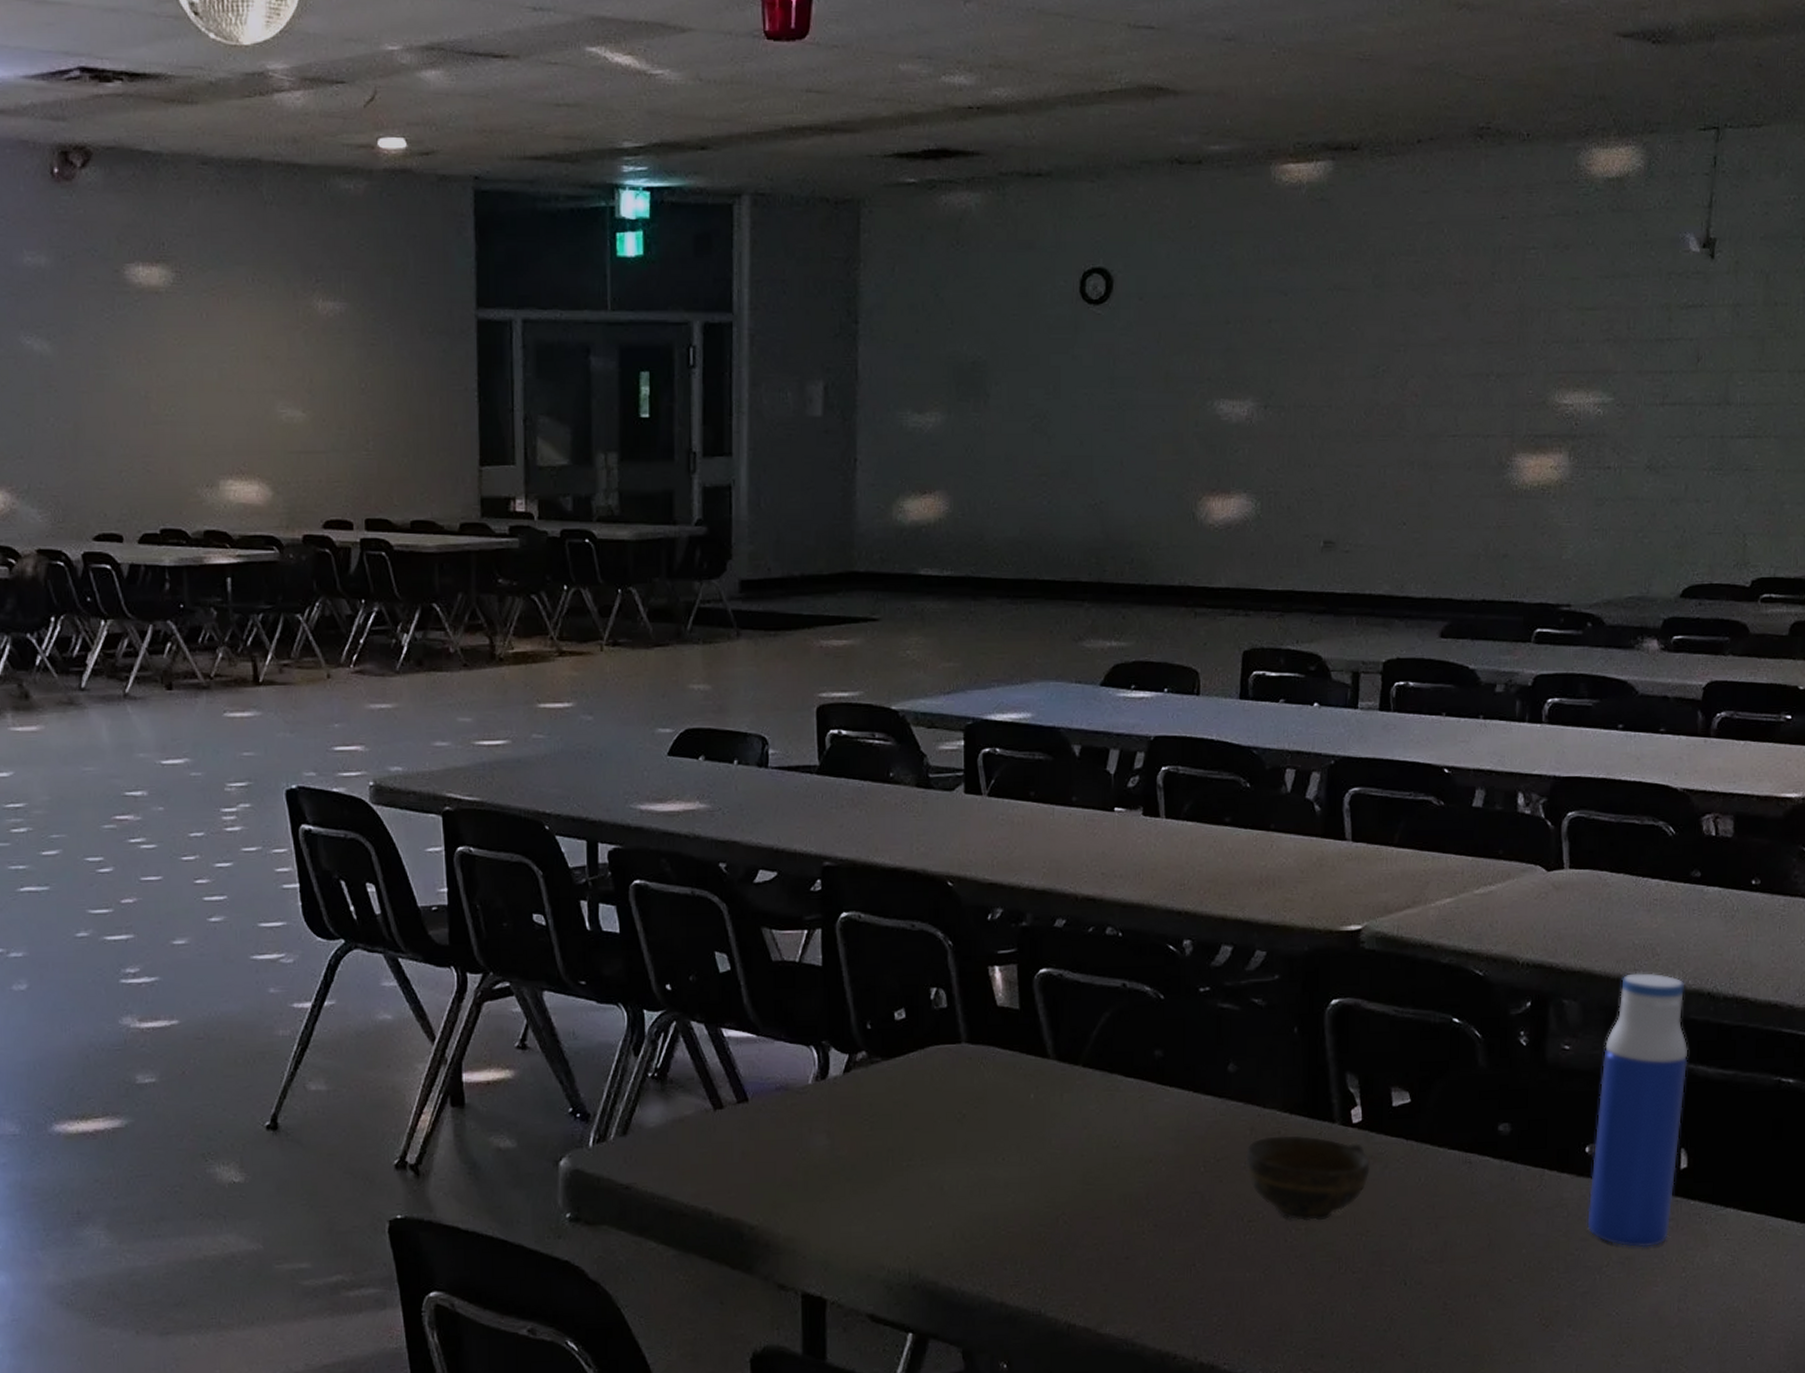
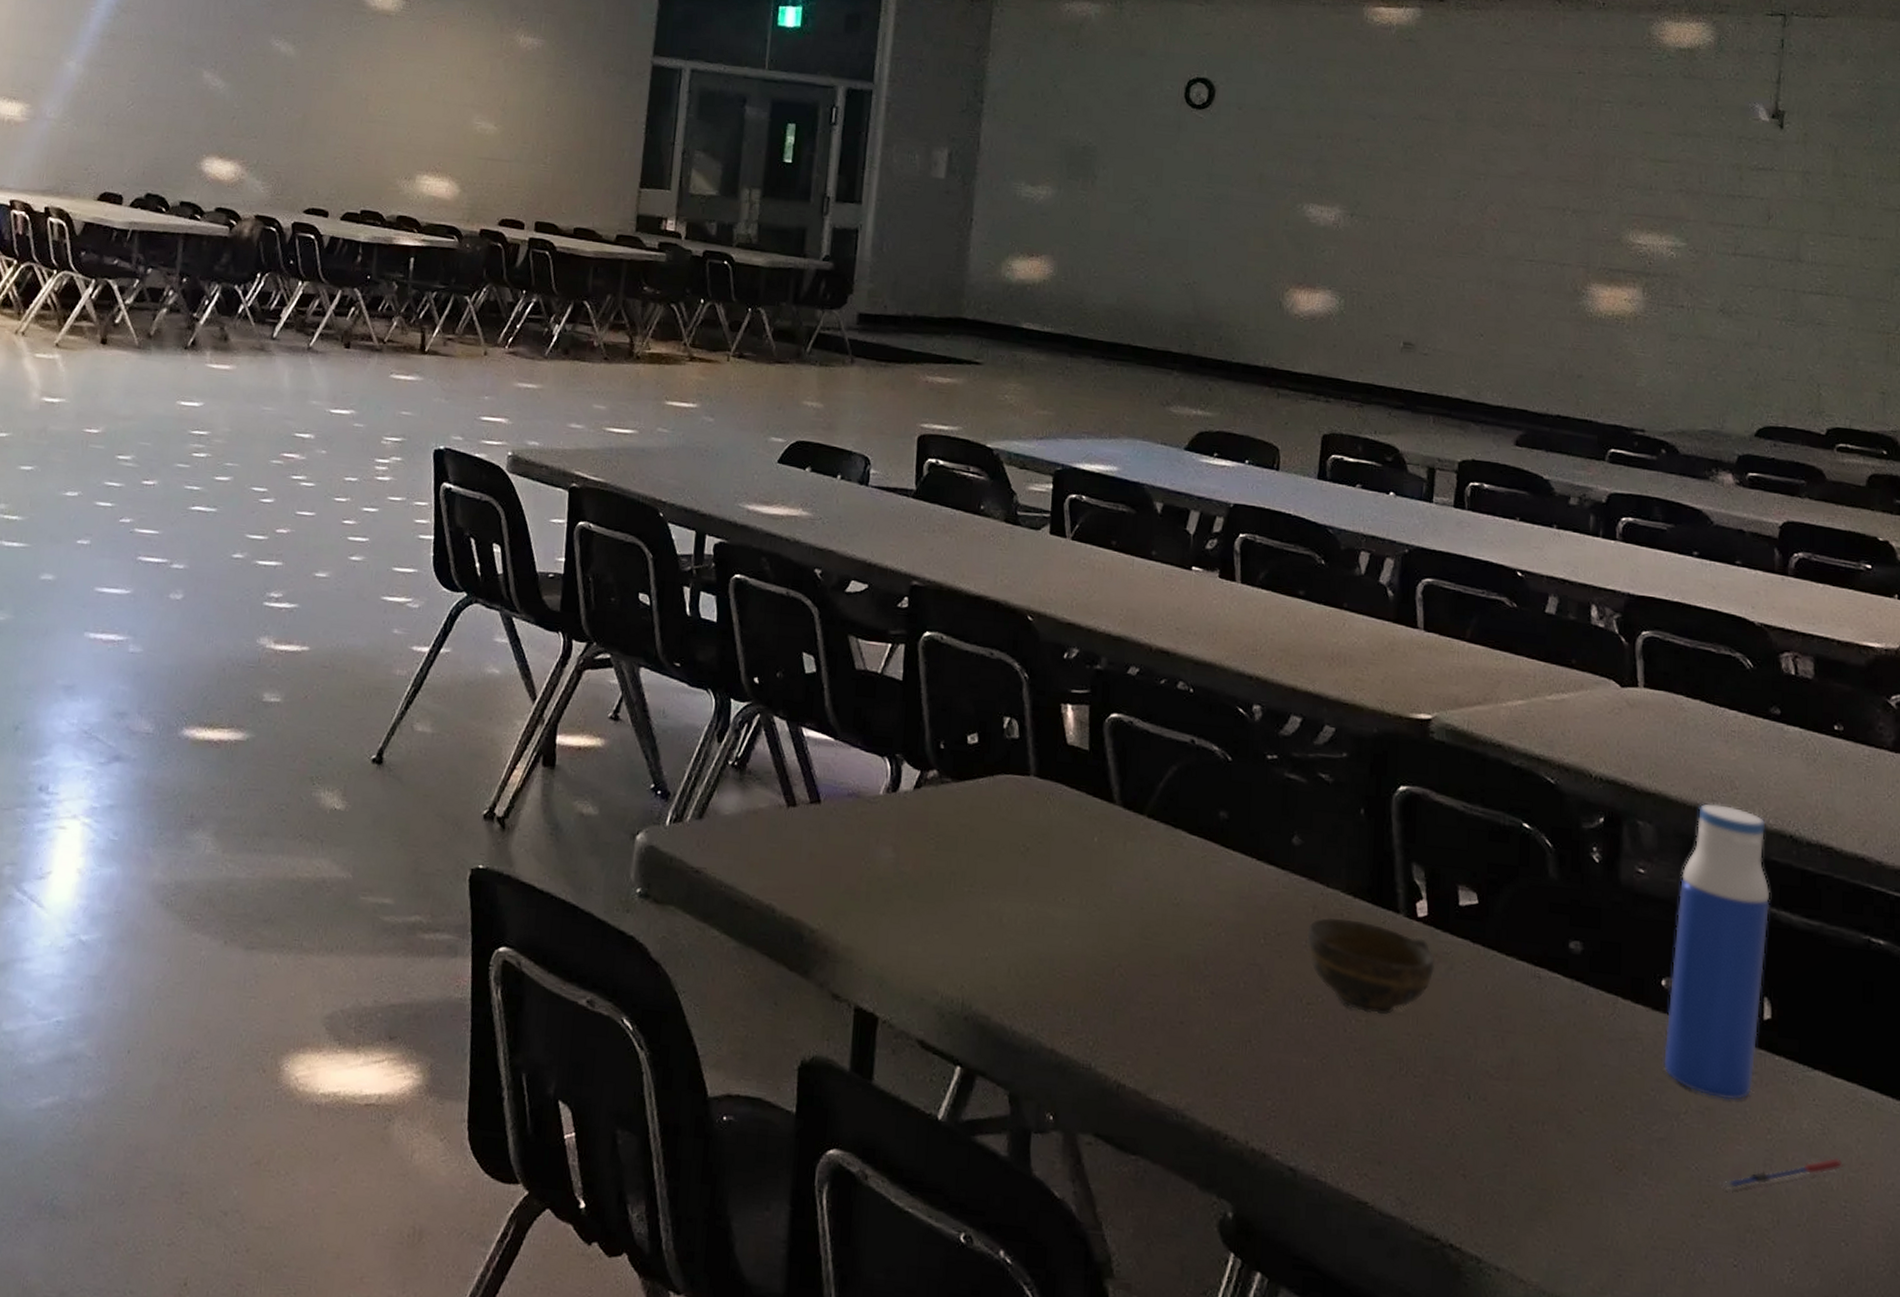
pen: none [1637,1284,1750,1328] -> present [1719,1158,1843,1190]

